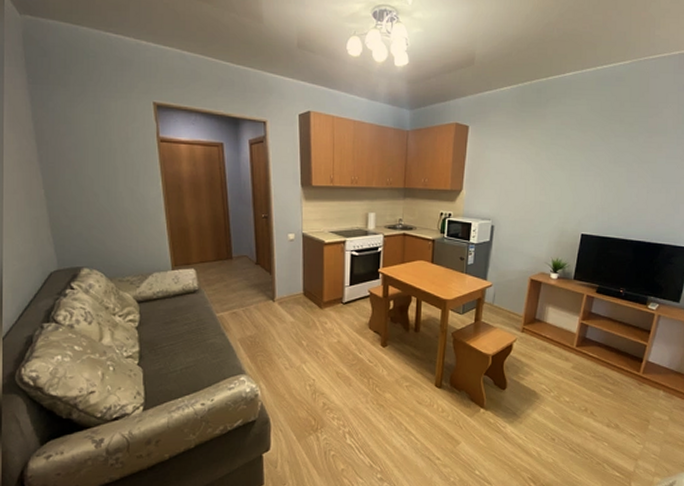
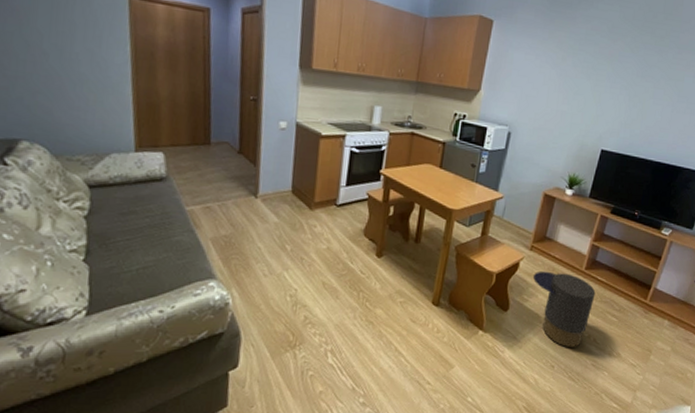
trash can: none [526,350,589,420] -> present [532,271,596,347]

